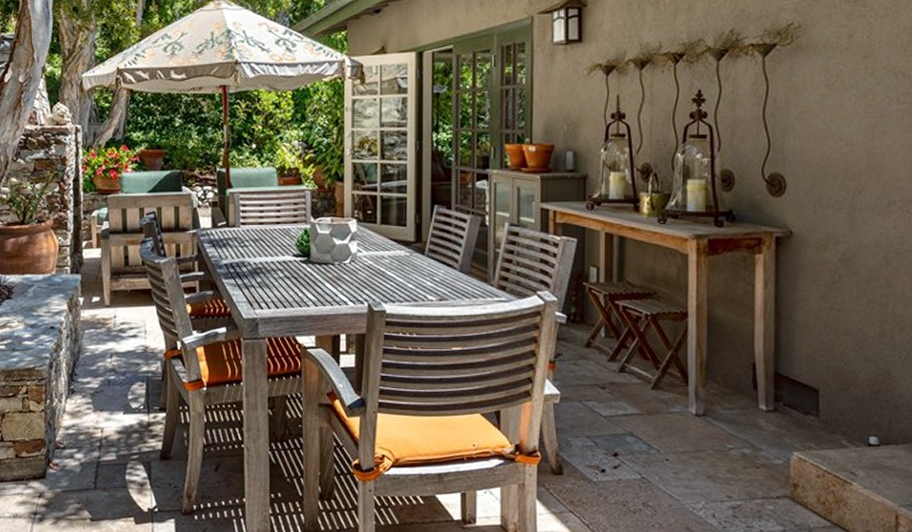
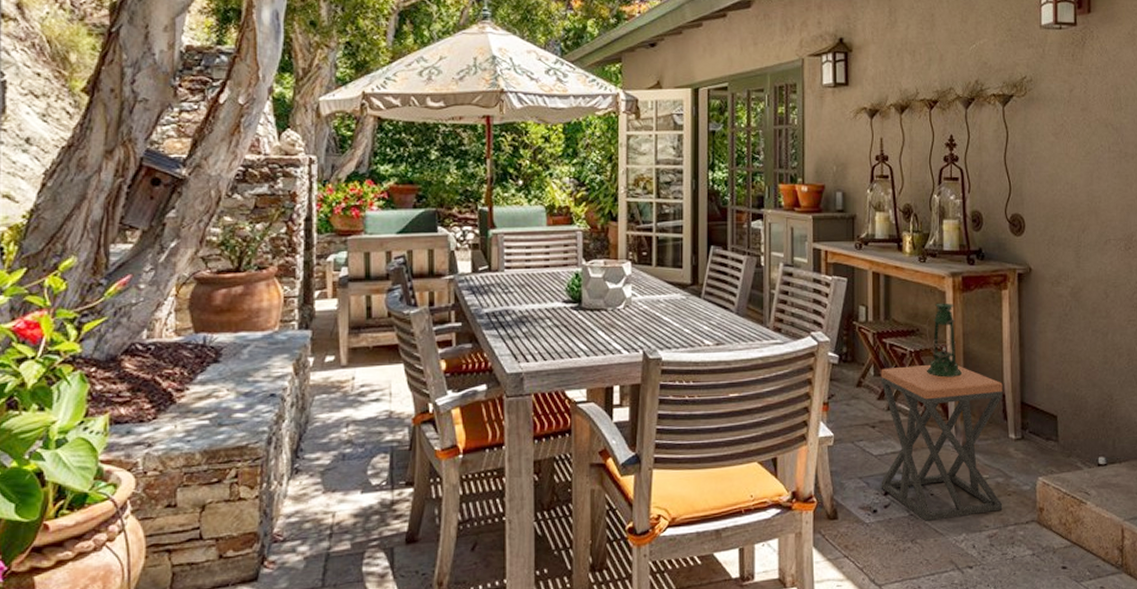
stool: none [610,328,753,486] -> present [881,364,1003,521]
lantern: none [664,262,705,343] -> present [926,299,962,378]

